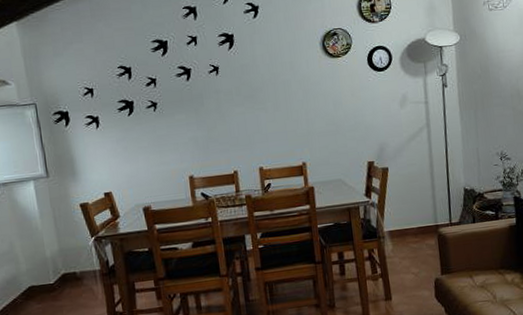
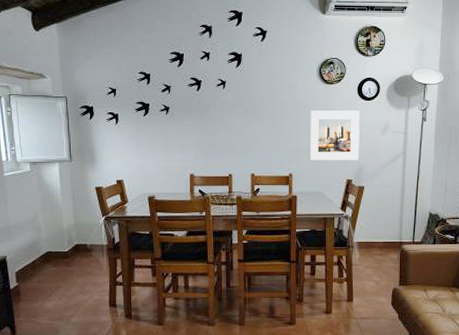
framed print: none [318,83,379,145] -> present [309,110,360,160]

